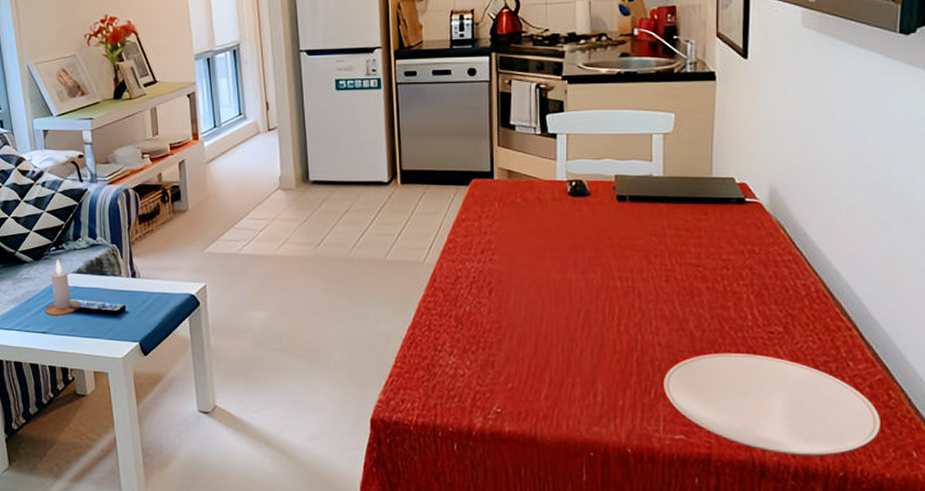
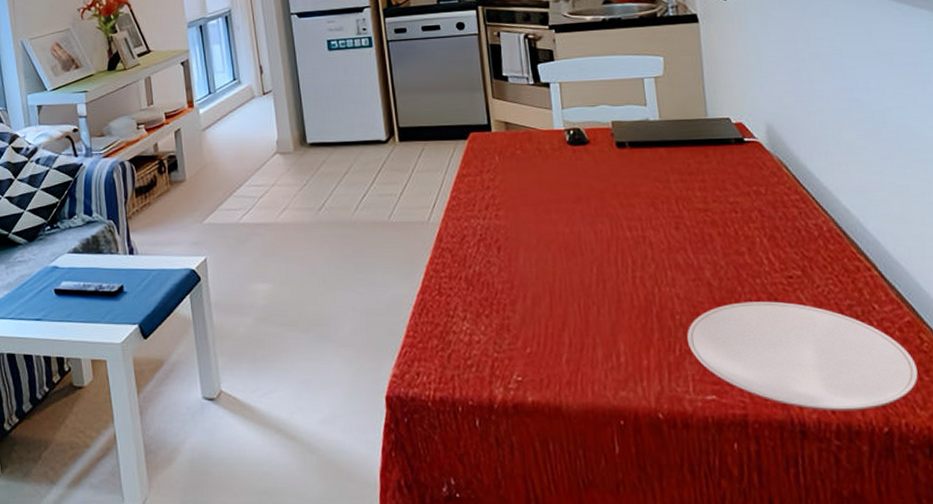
candle: present [44,259,82,316] -> none [39,239,78,301]

